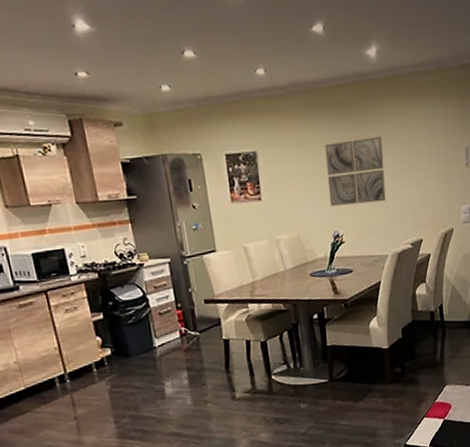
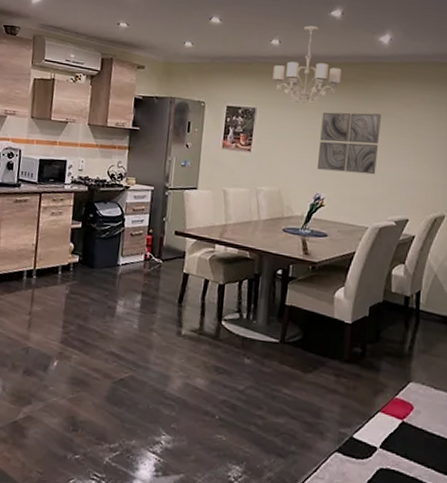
chandelier: none [264,46,337,138] -> present [272,25,342,104]

